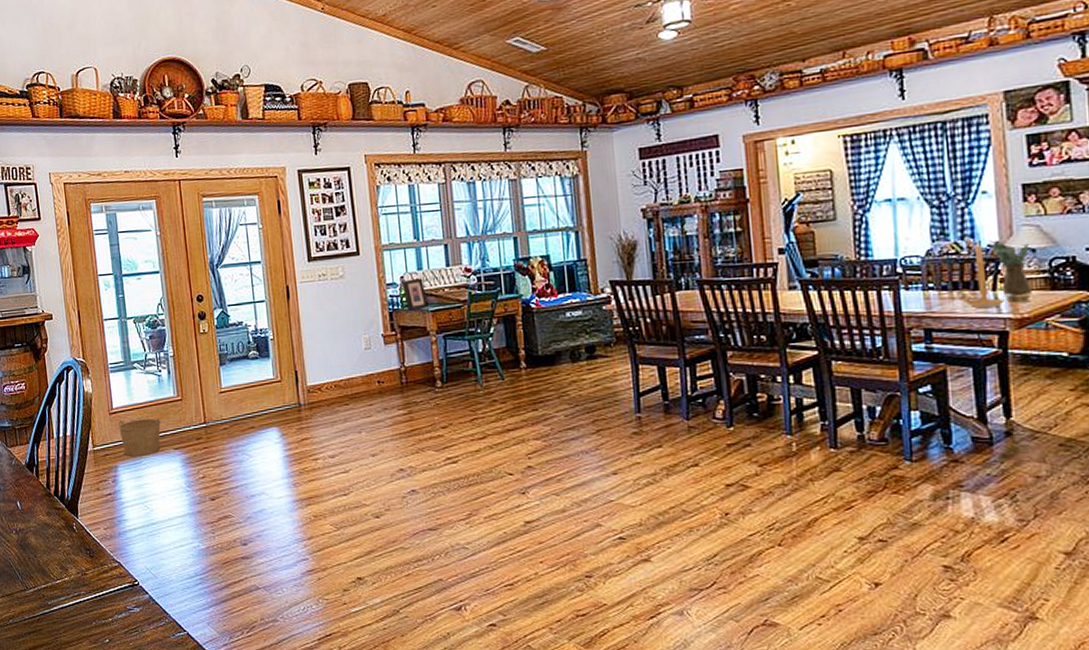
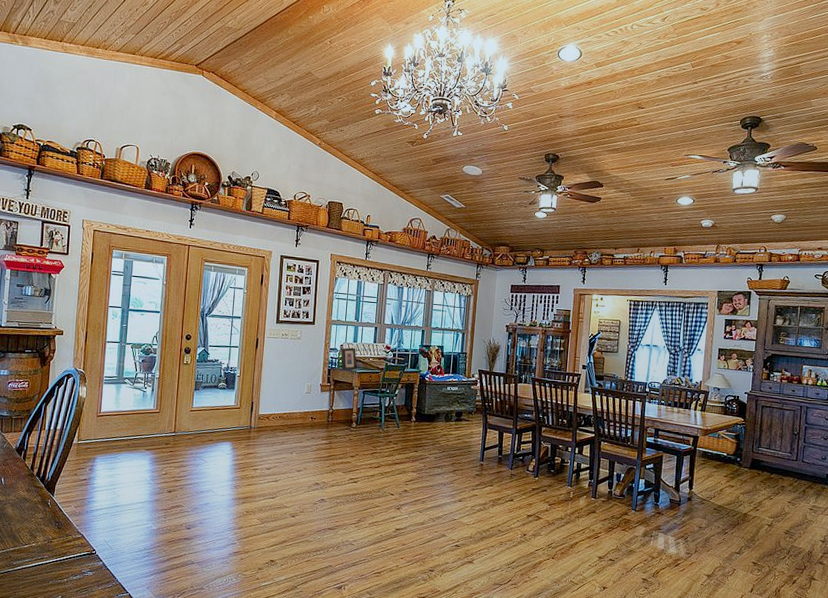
basket: present [118,419,161,456] -> none [102,422,139,452]
candle holder: present [955,239,1005,309] -> none [675,378,700,421]
vase: present [989,240,1034,304] -> none [696,379,718,420]

